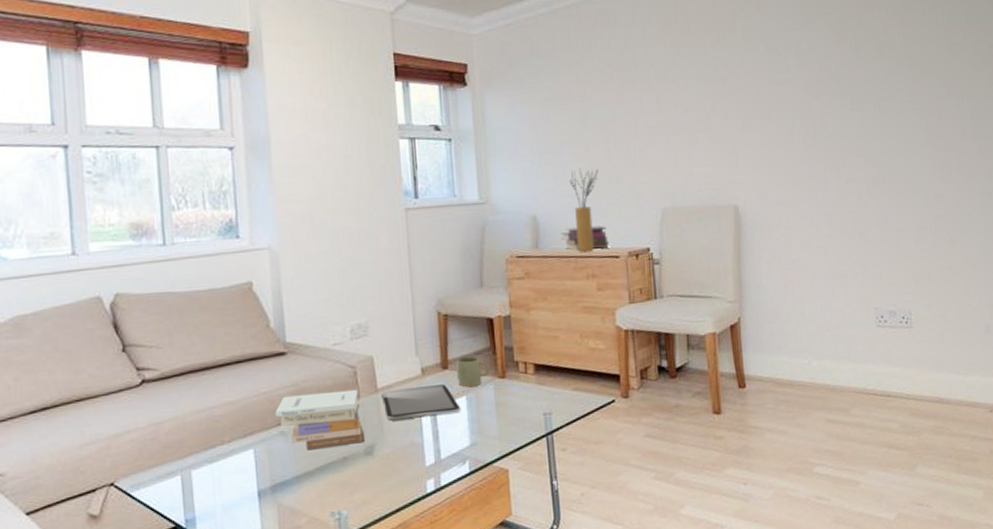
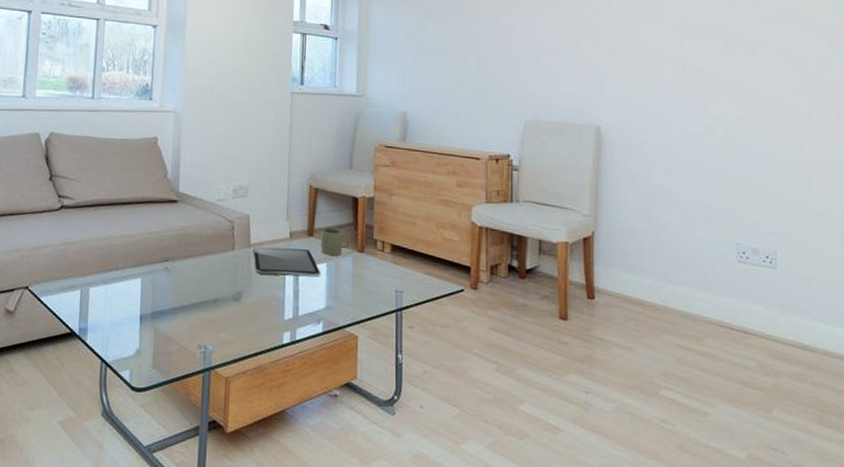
books: present [275,389,364,451] -> none [162,237,234,289]
books: present [560,225,609,252] -> none [427,127,471,150]
vase: present [569,168,599,253] -> none [439,75,468,152]

